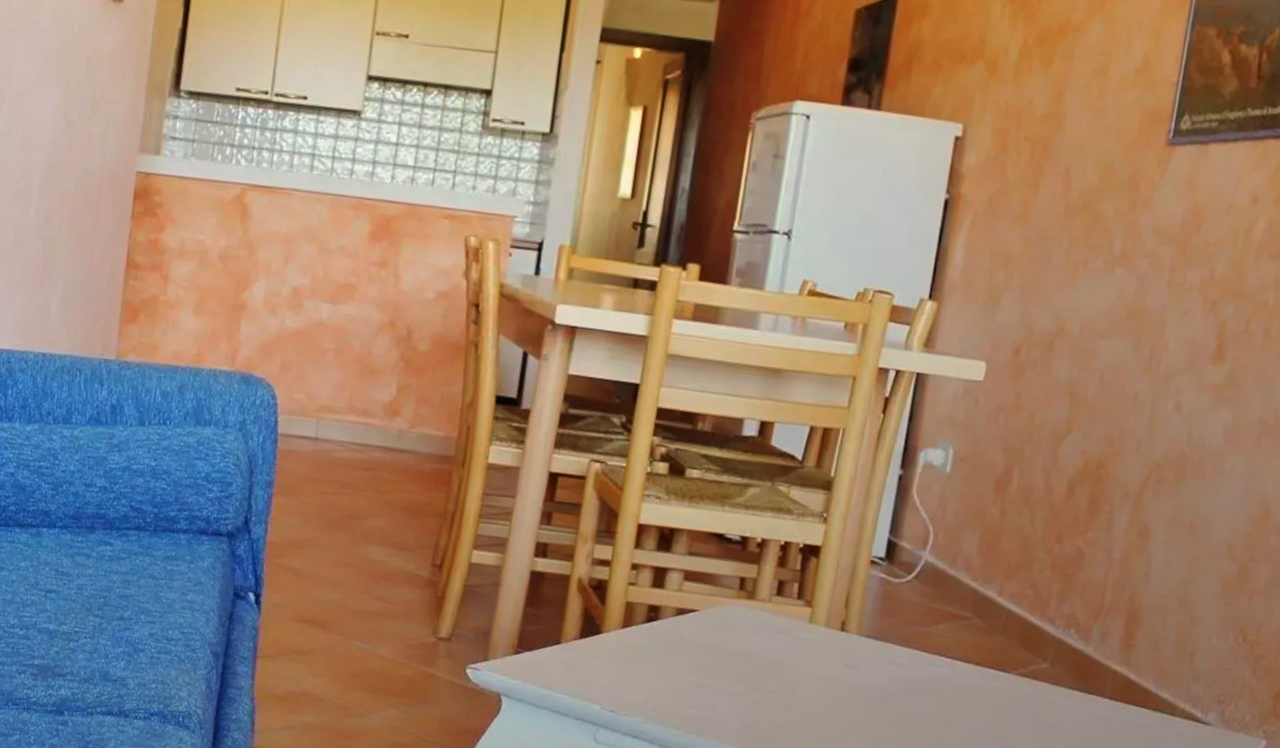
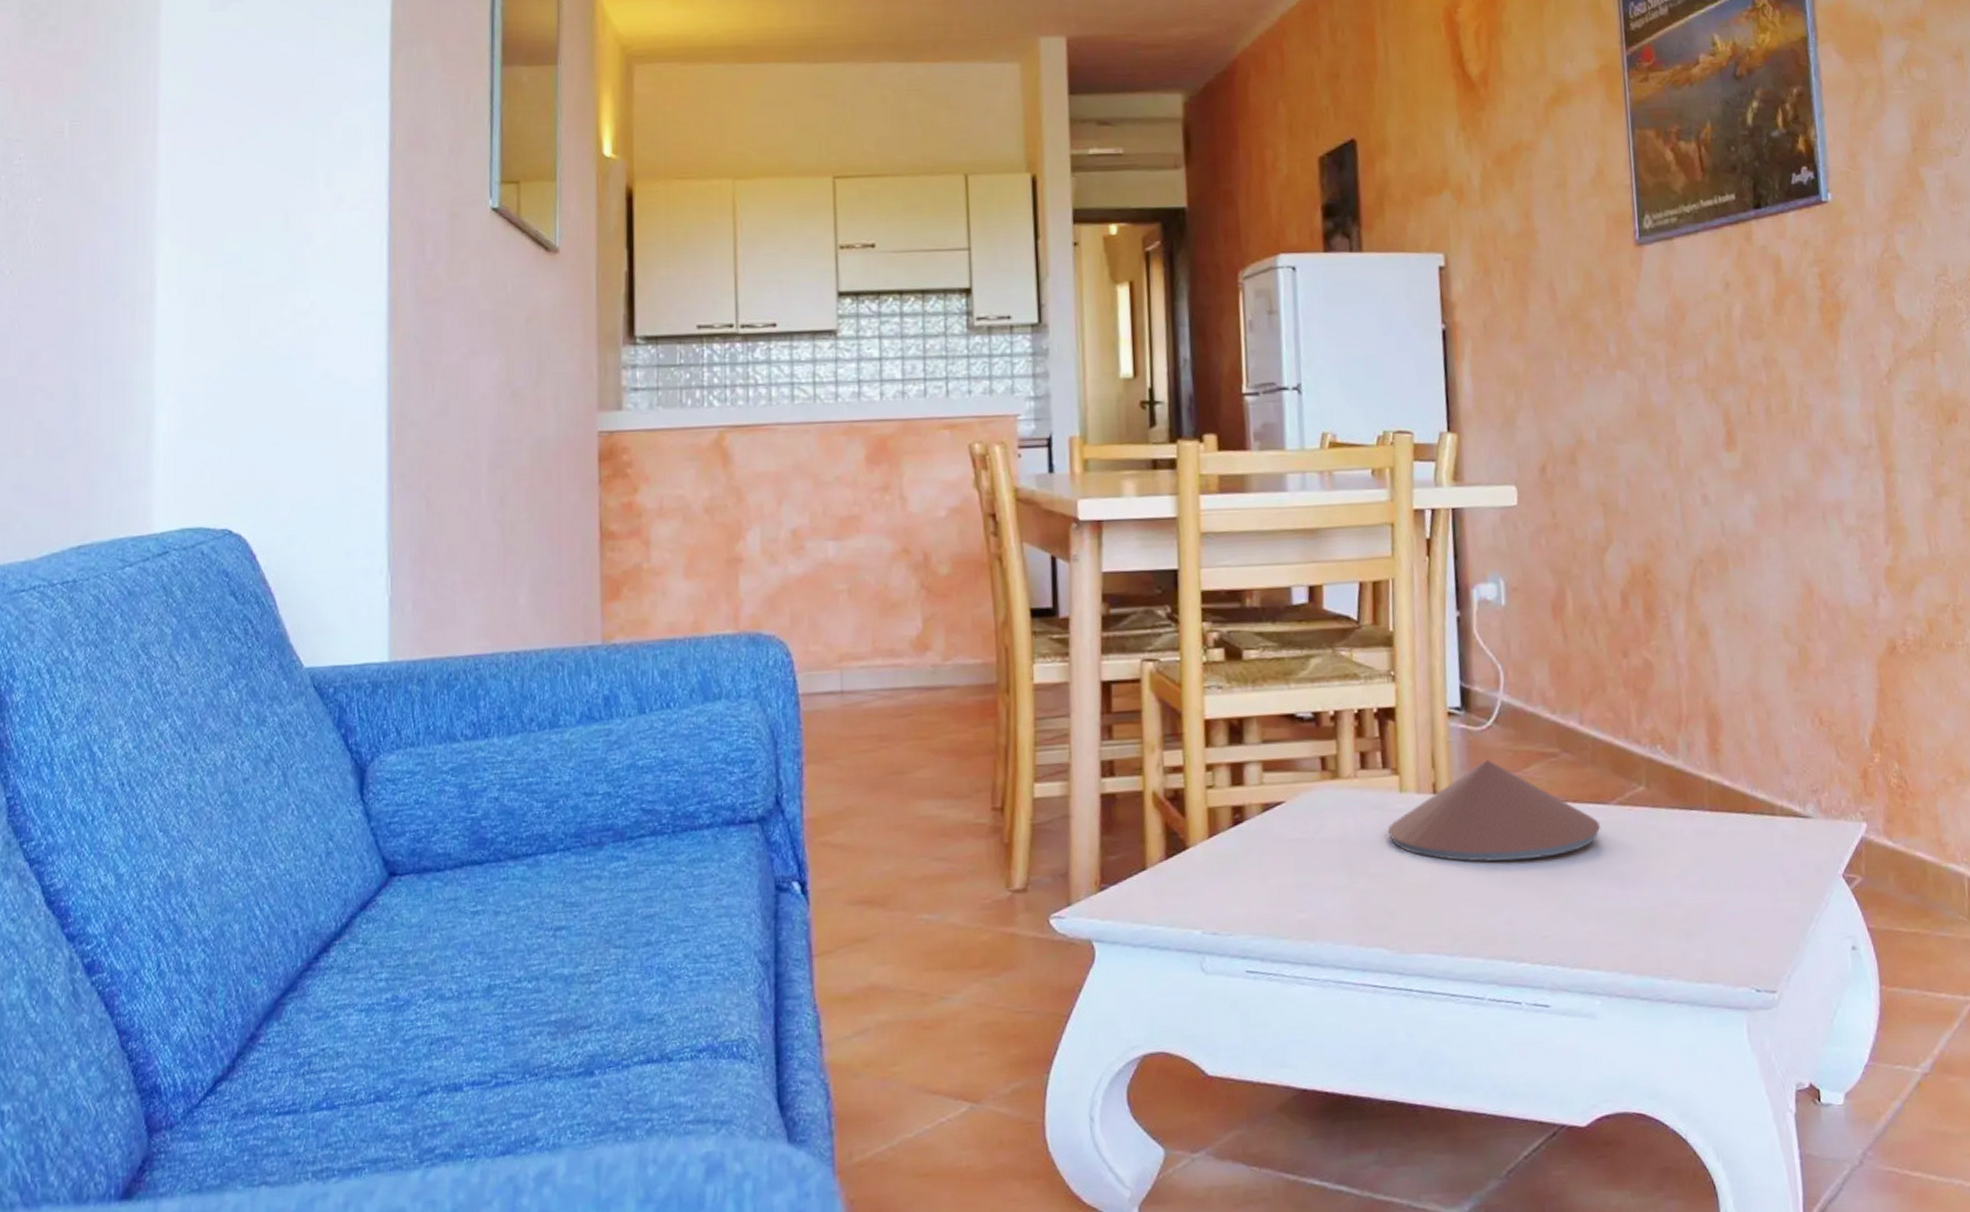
decorative bowl: none [790,610,998,709] -> present [1387,759,1601,862]

